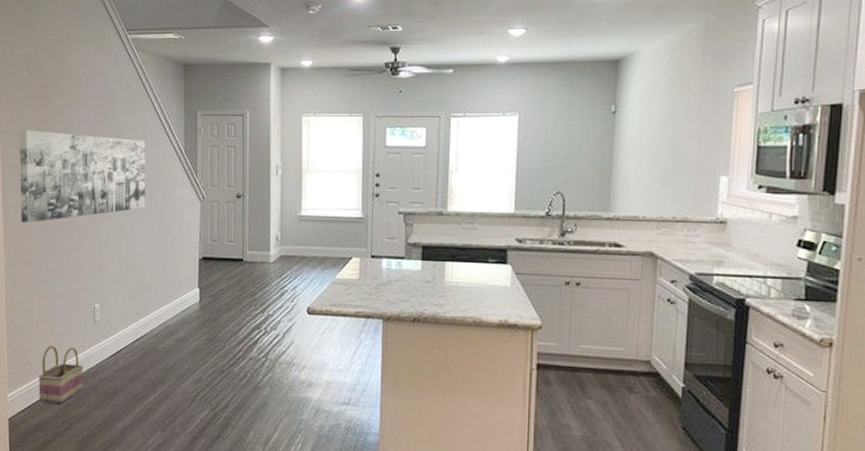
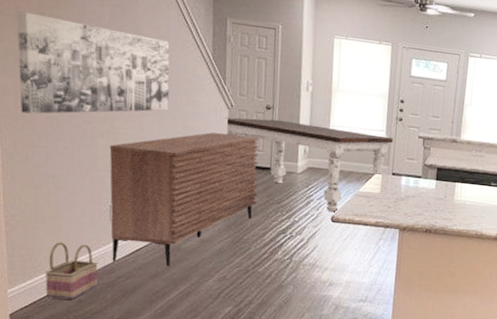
sideboard: none [93,227,231,369] -> present [109,132,259,267]
dining table: none [193,207,371,302] -> present [220,117,394,212]

